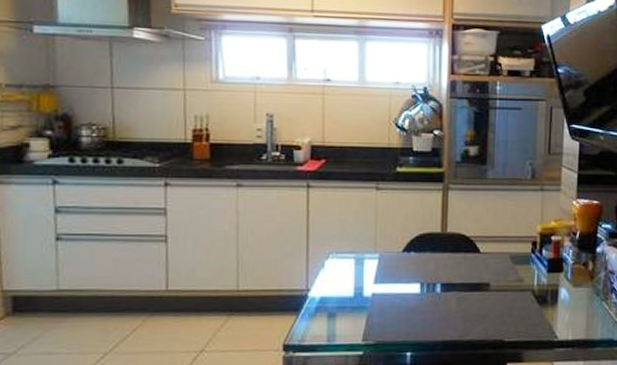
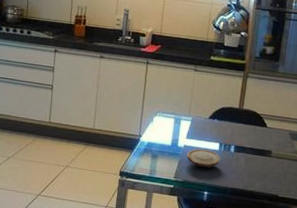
wood slice: none [376,295,424,319] -> present [186,149,221,167]

